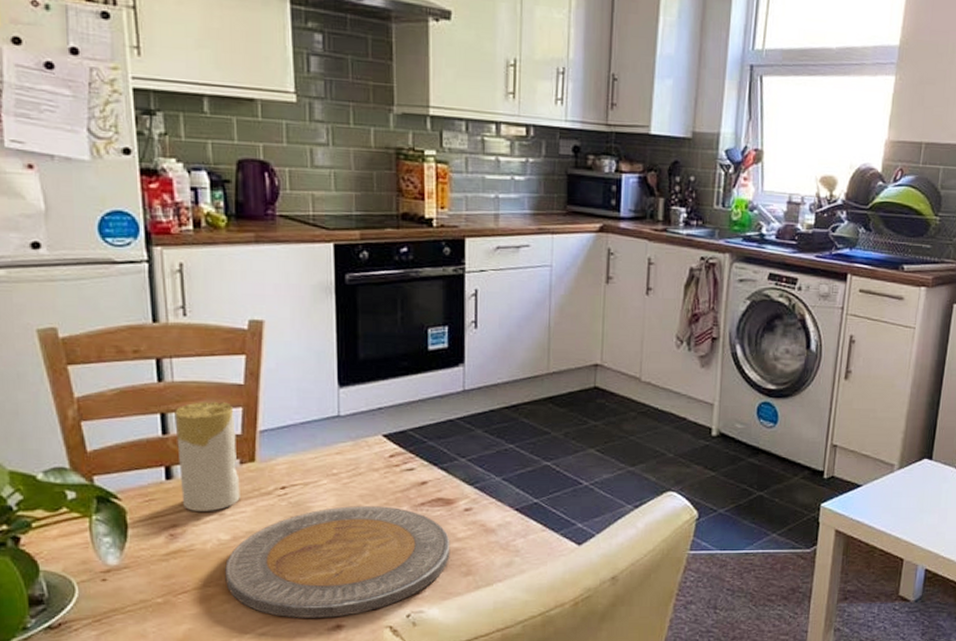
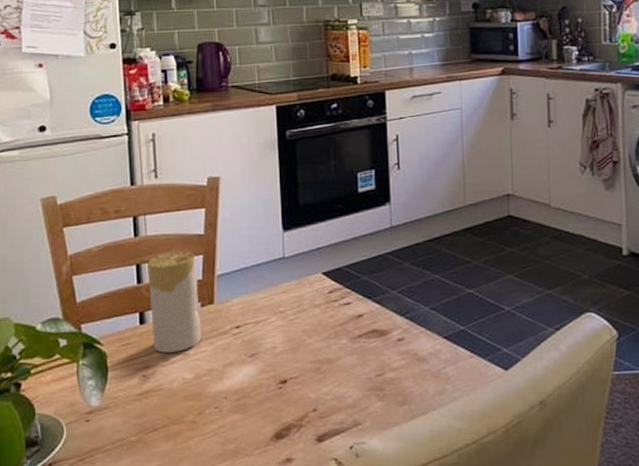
plate: present [225,506,451,618] -> none [189,340,387,453]

